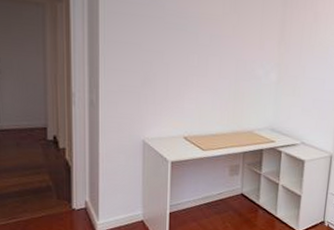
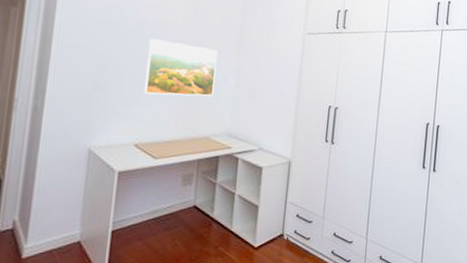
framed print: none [189,33,259,92] -> present [144,38,218,96]

